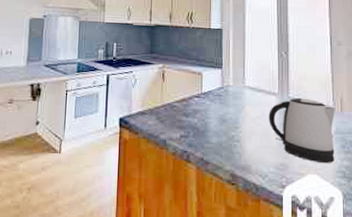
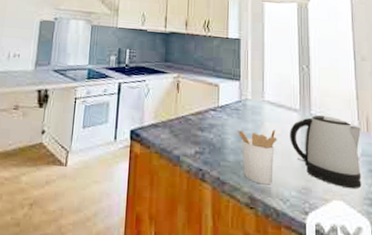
utensil holder: none [220,112,257,163] -> present [237,129,277,185]

